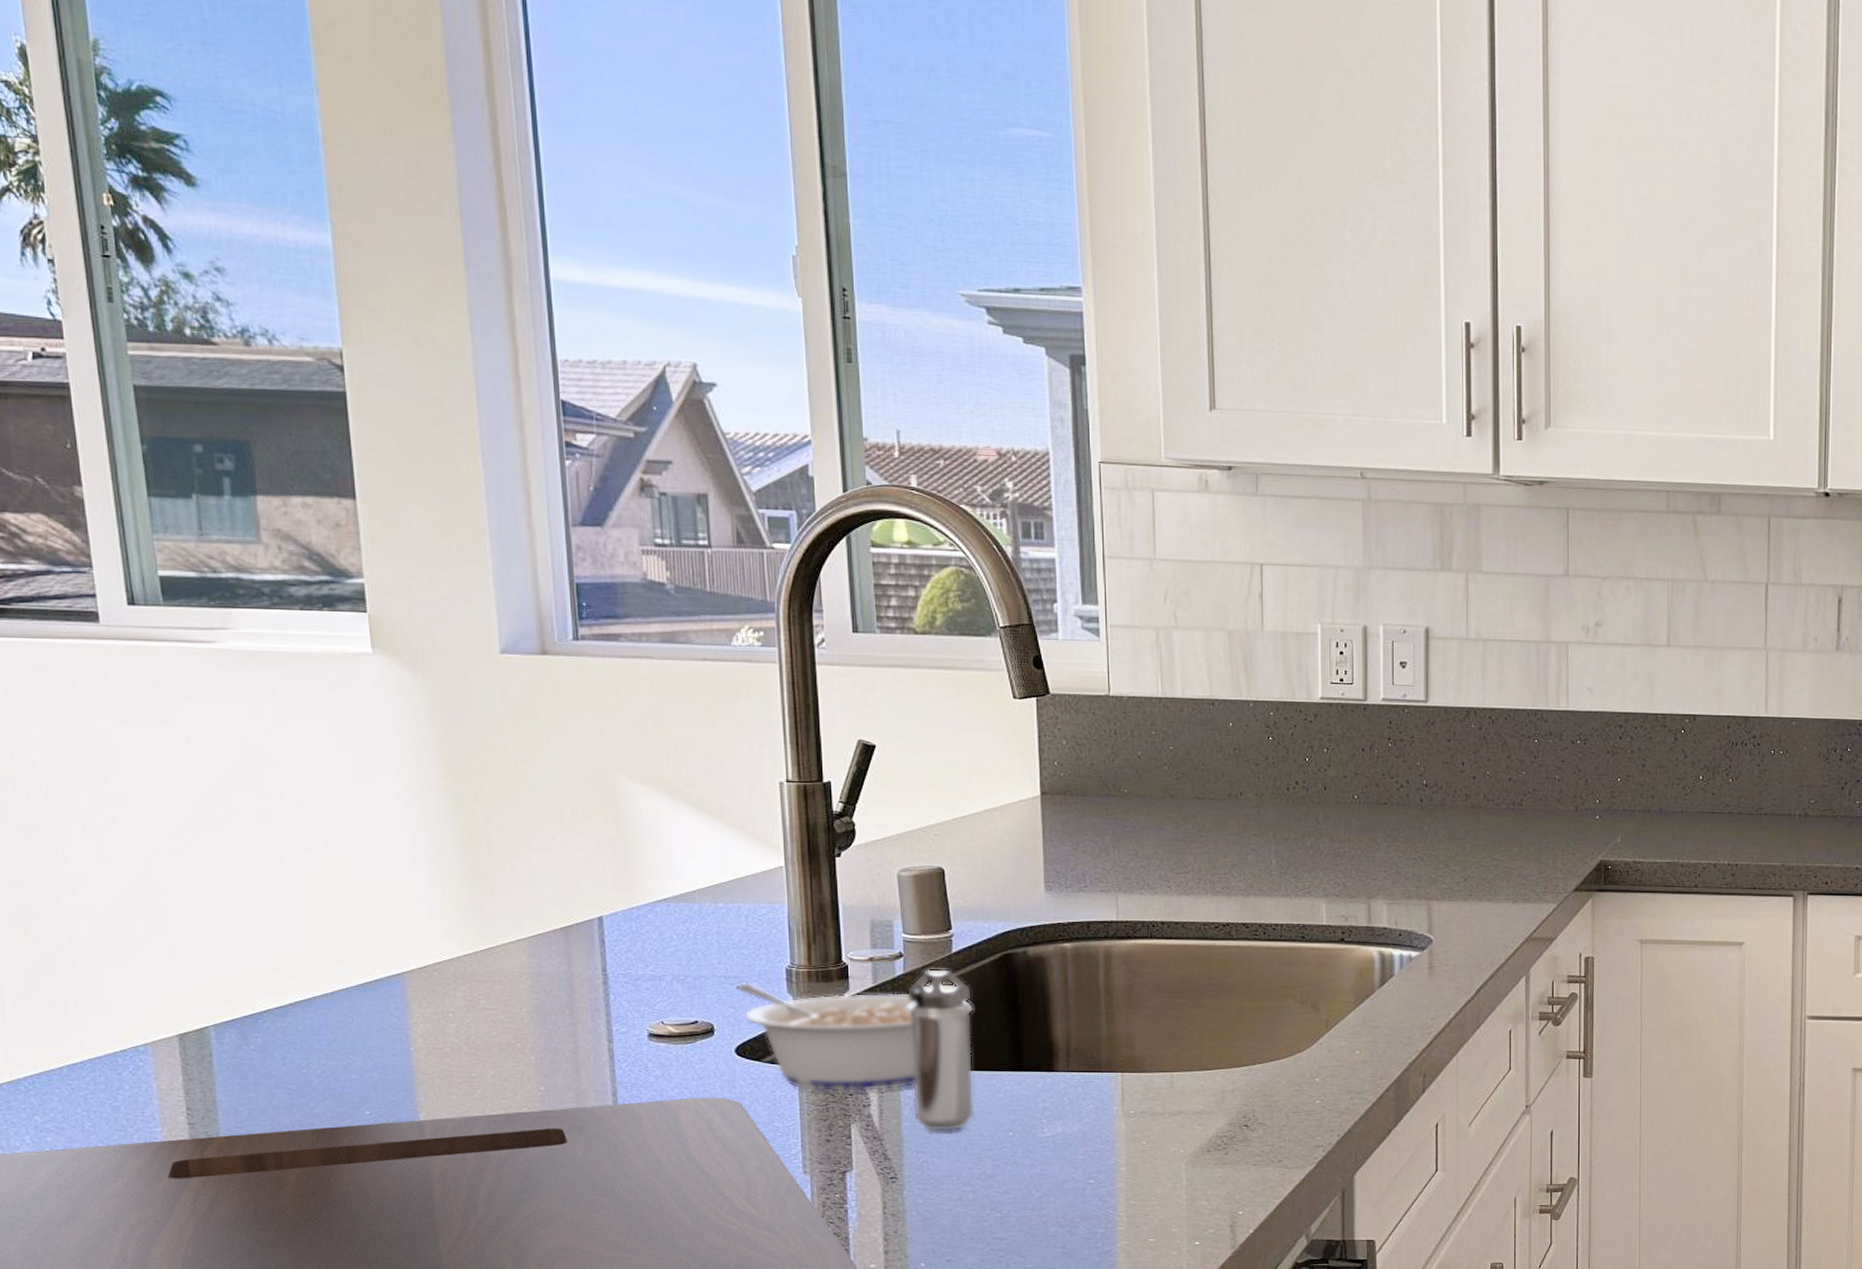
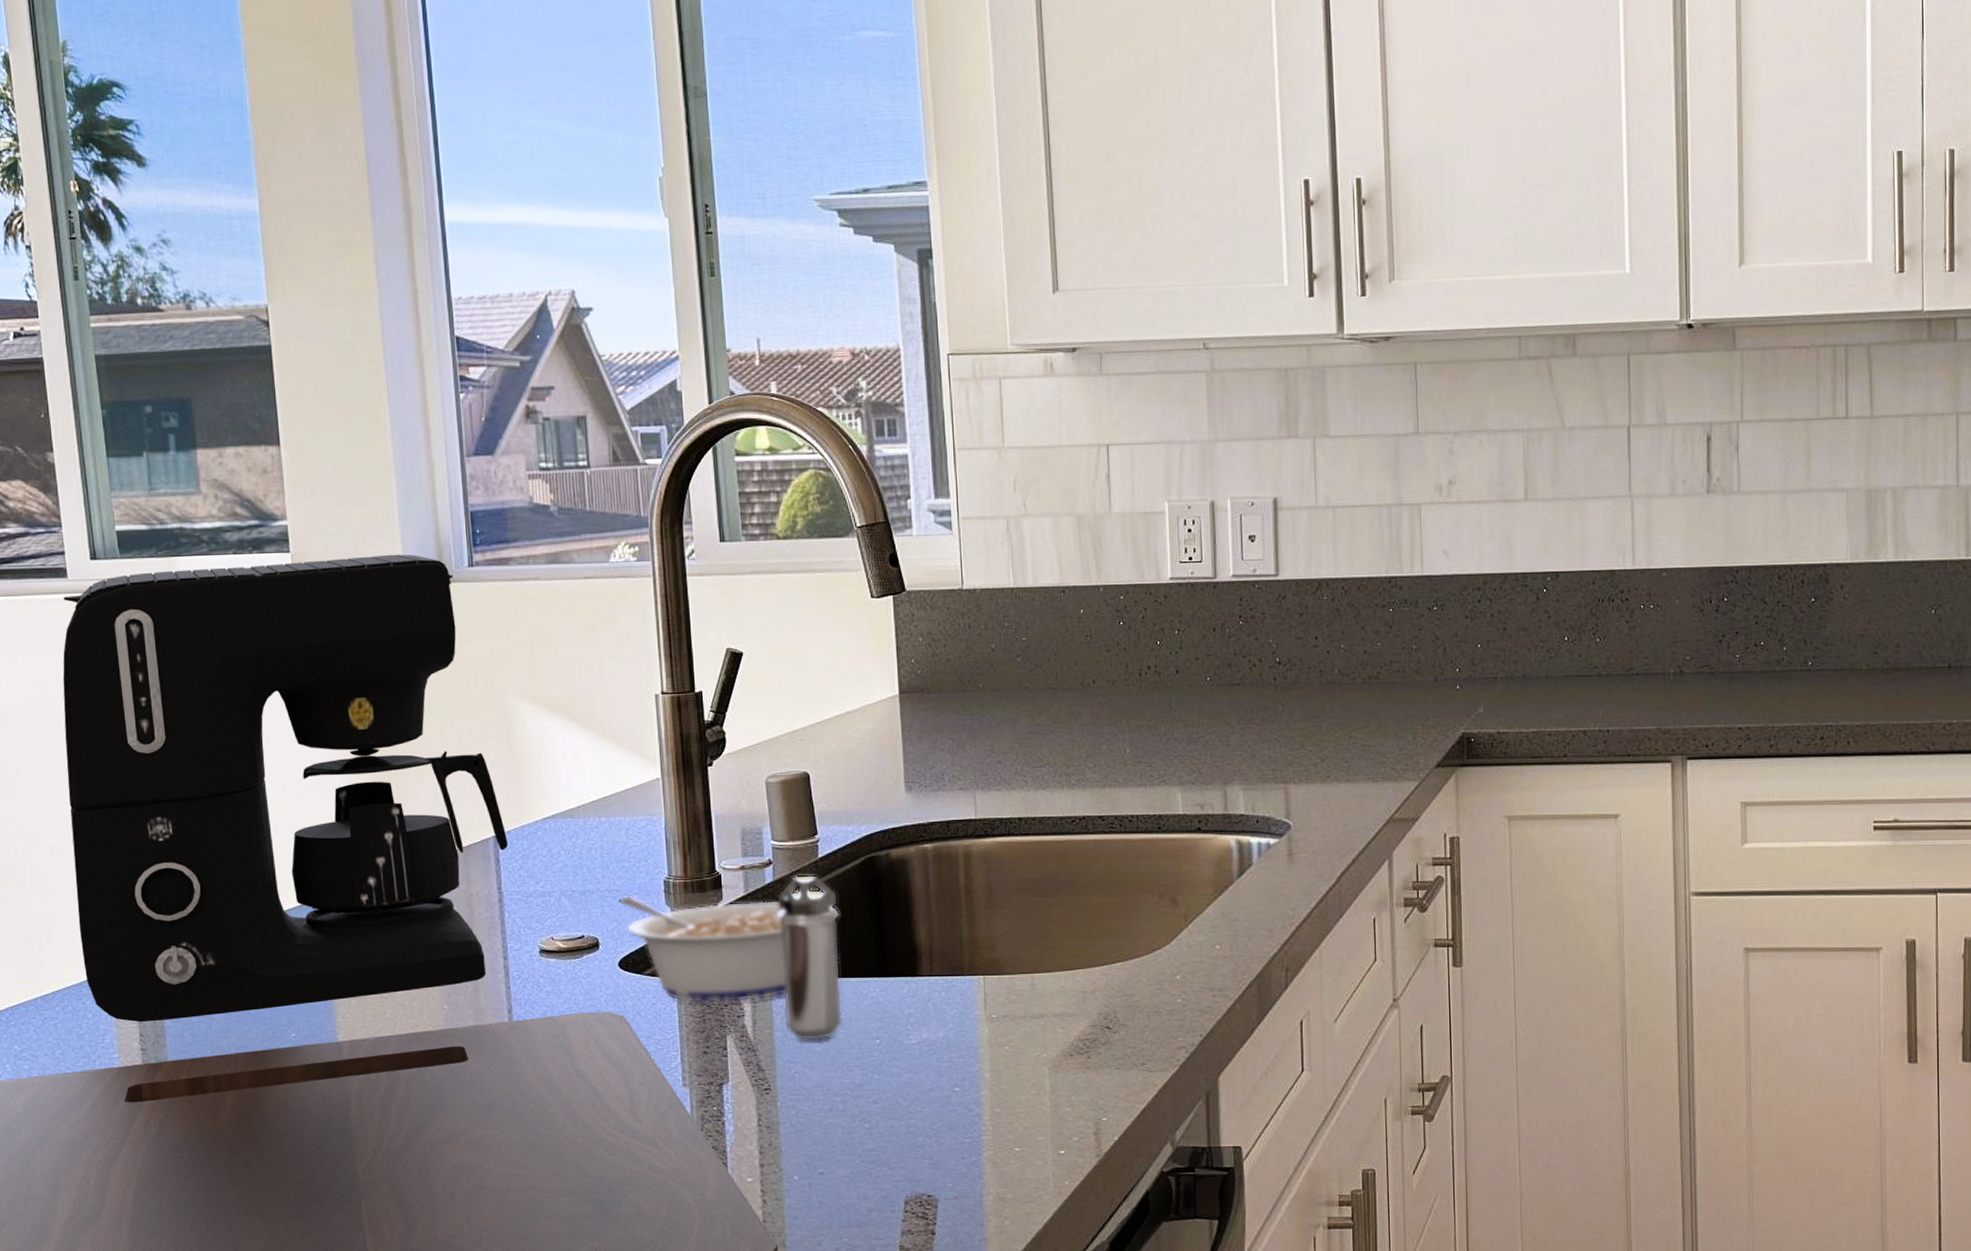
coffee maker: none [93,621,614,1095] -> present [62,554,508,1022]

